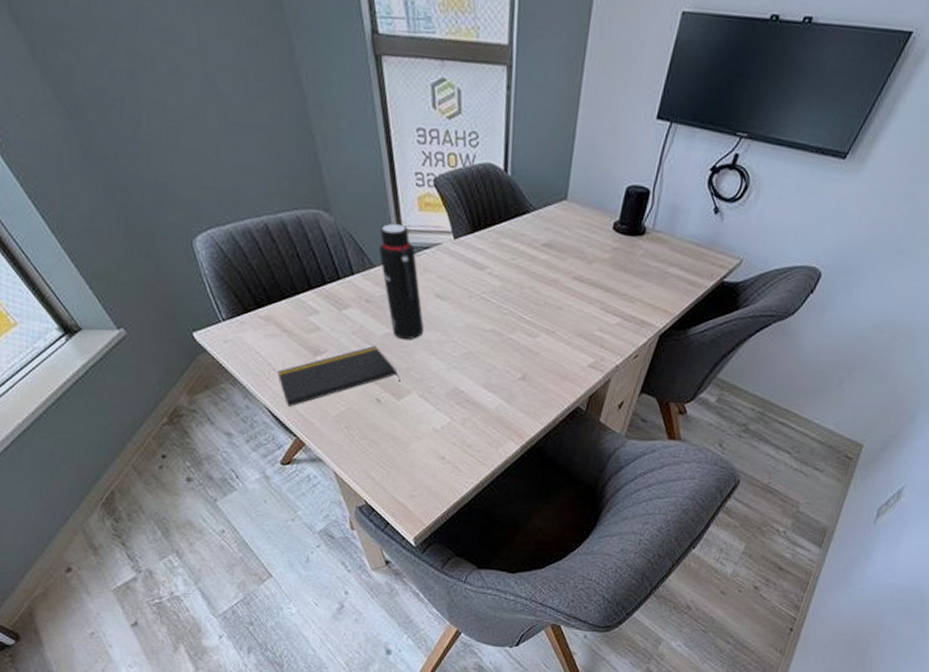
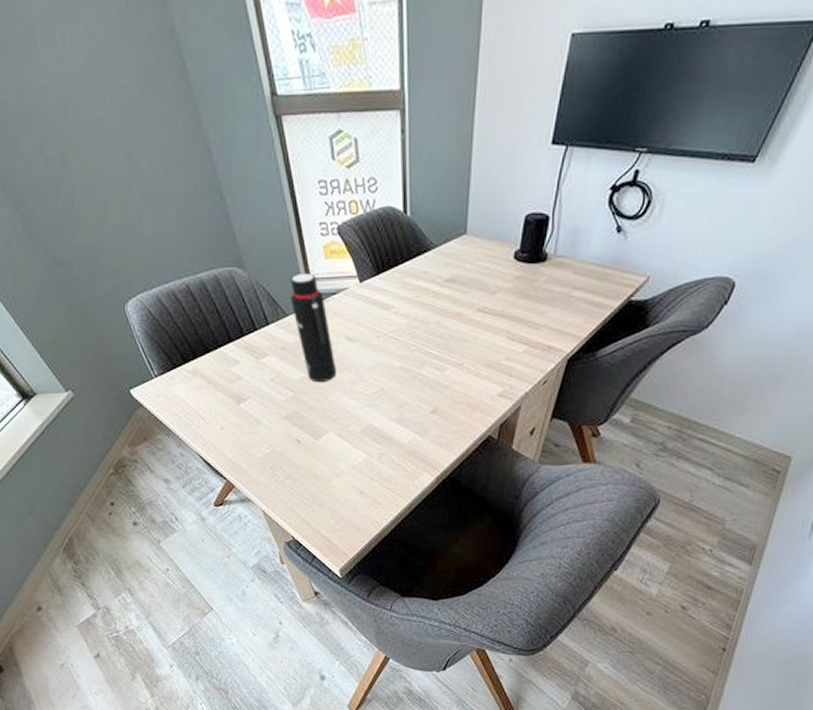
notepad: present [277,345,400,408] -> none [206,389,318,453]

